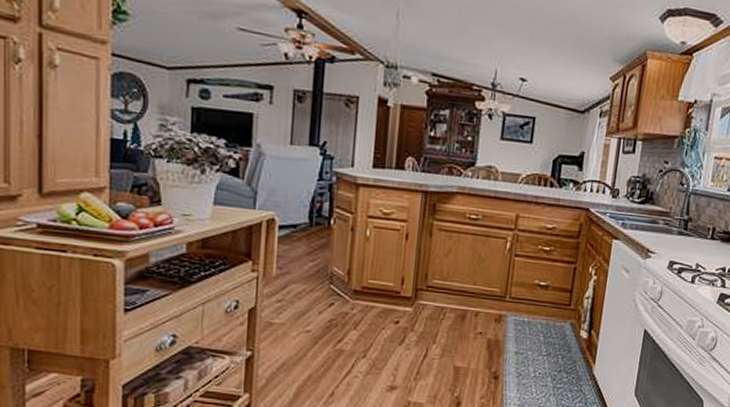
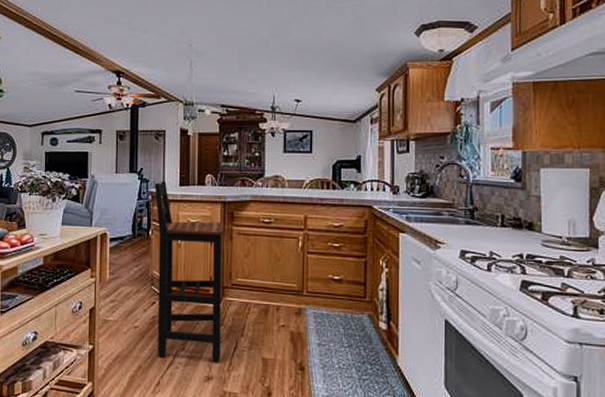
bar stool: none [333,160,423,371] -> present [154,181,224,362]

